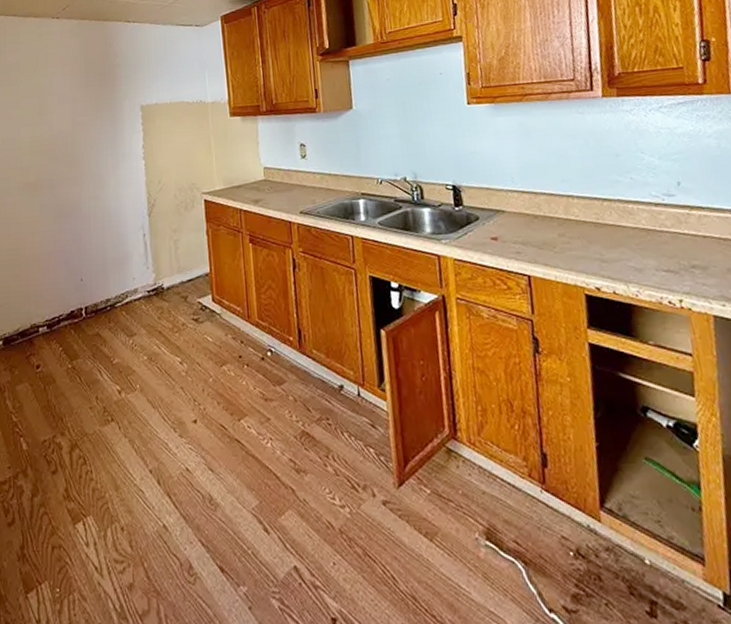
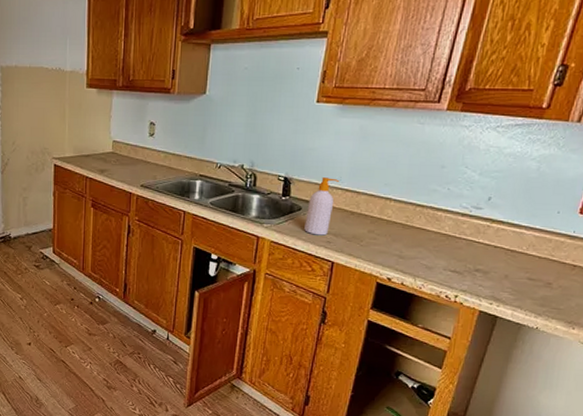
soap bottle: none [484,180,515,246] -> present [304,177,340,236]

